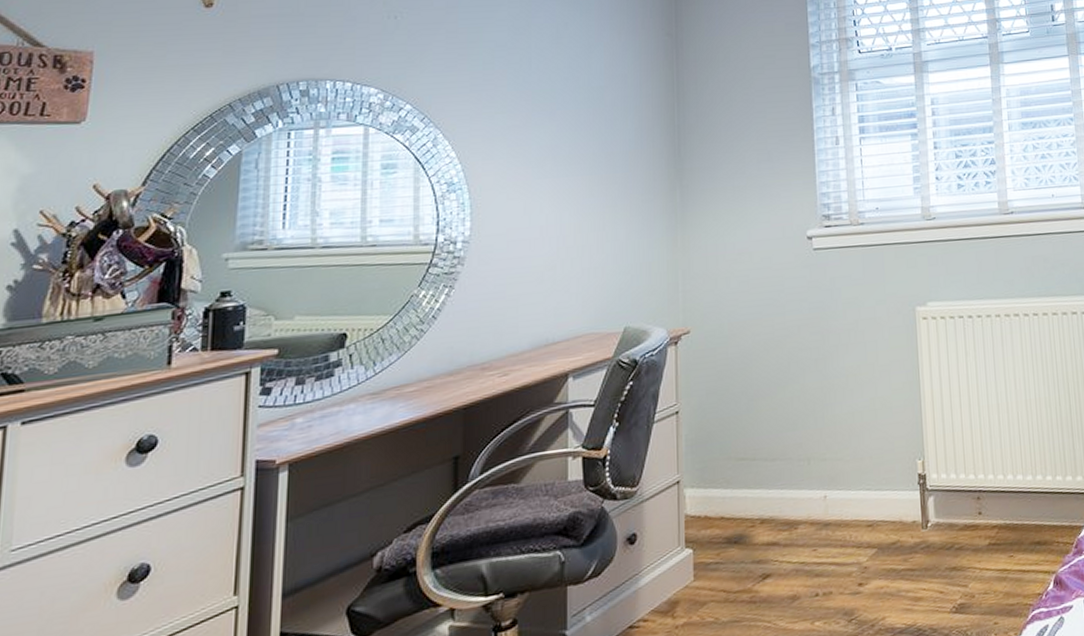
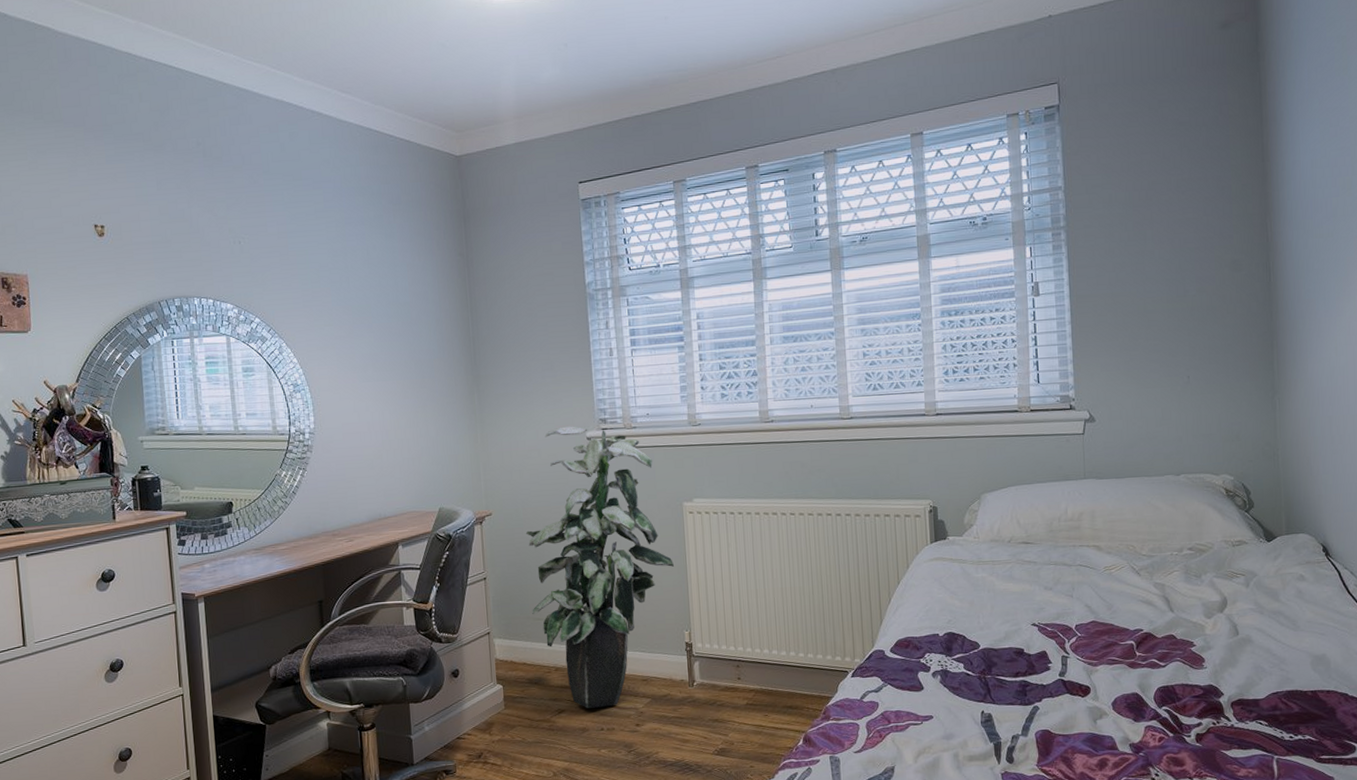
indoor plant: none [730,224,906,569] -> present [525,426,675,708]

